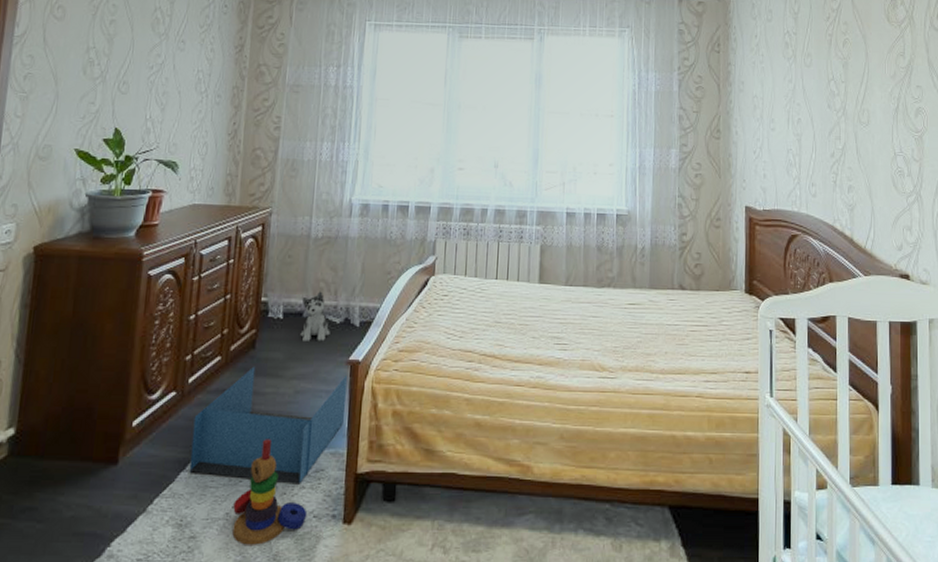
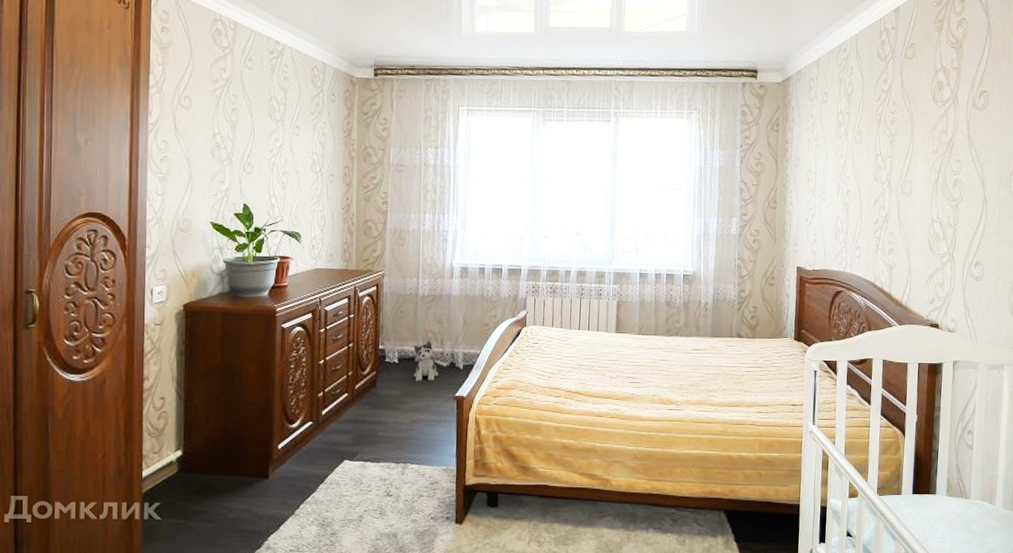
storage bin: present [189,366,347,484] -> none [327,401,454,494]
stacking toy: present [232,439,308,545] -> none [365,459,426,540]

